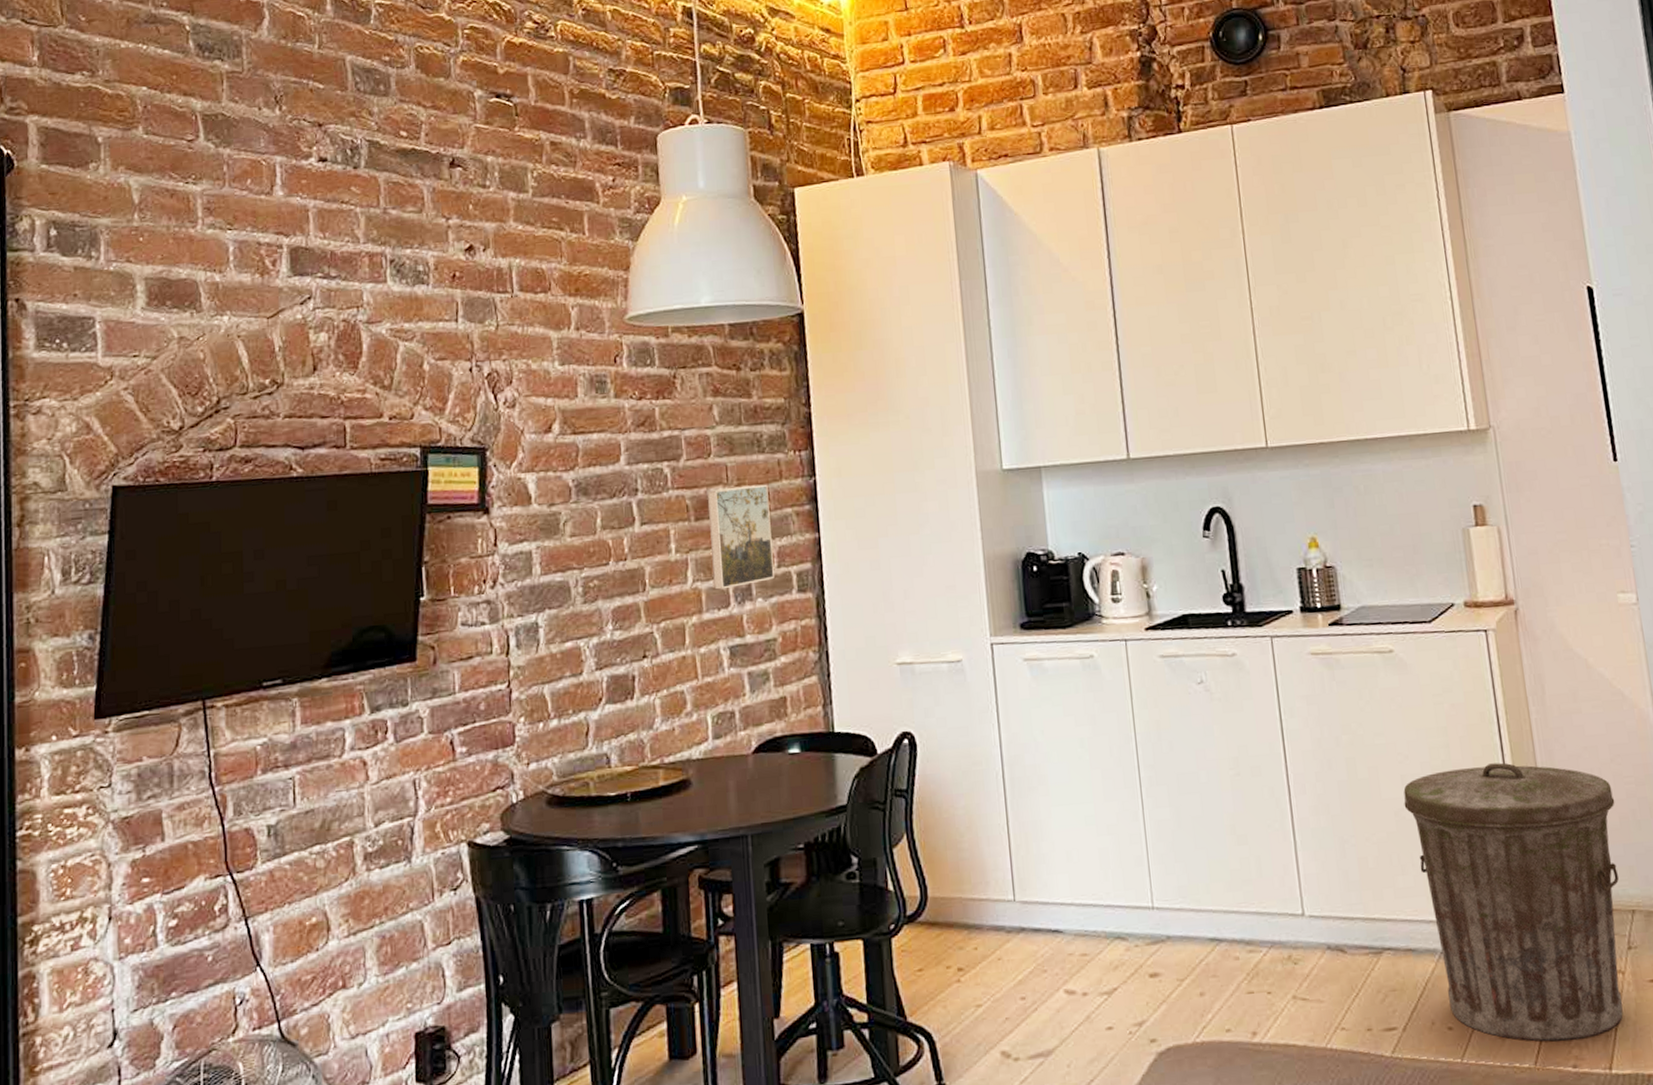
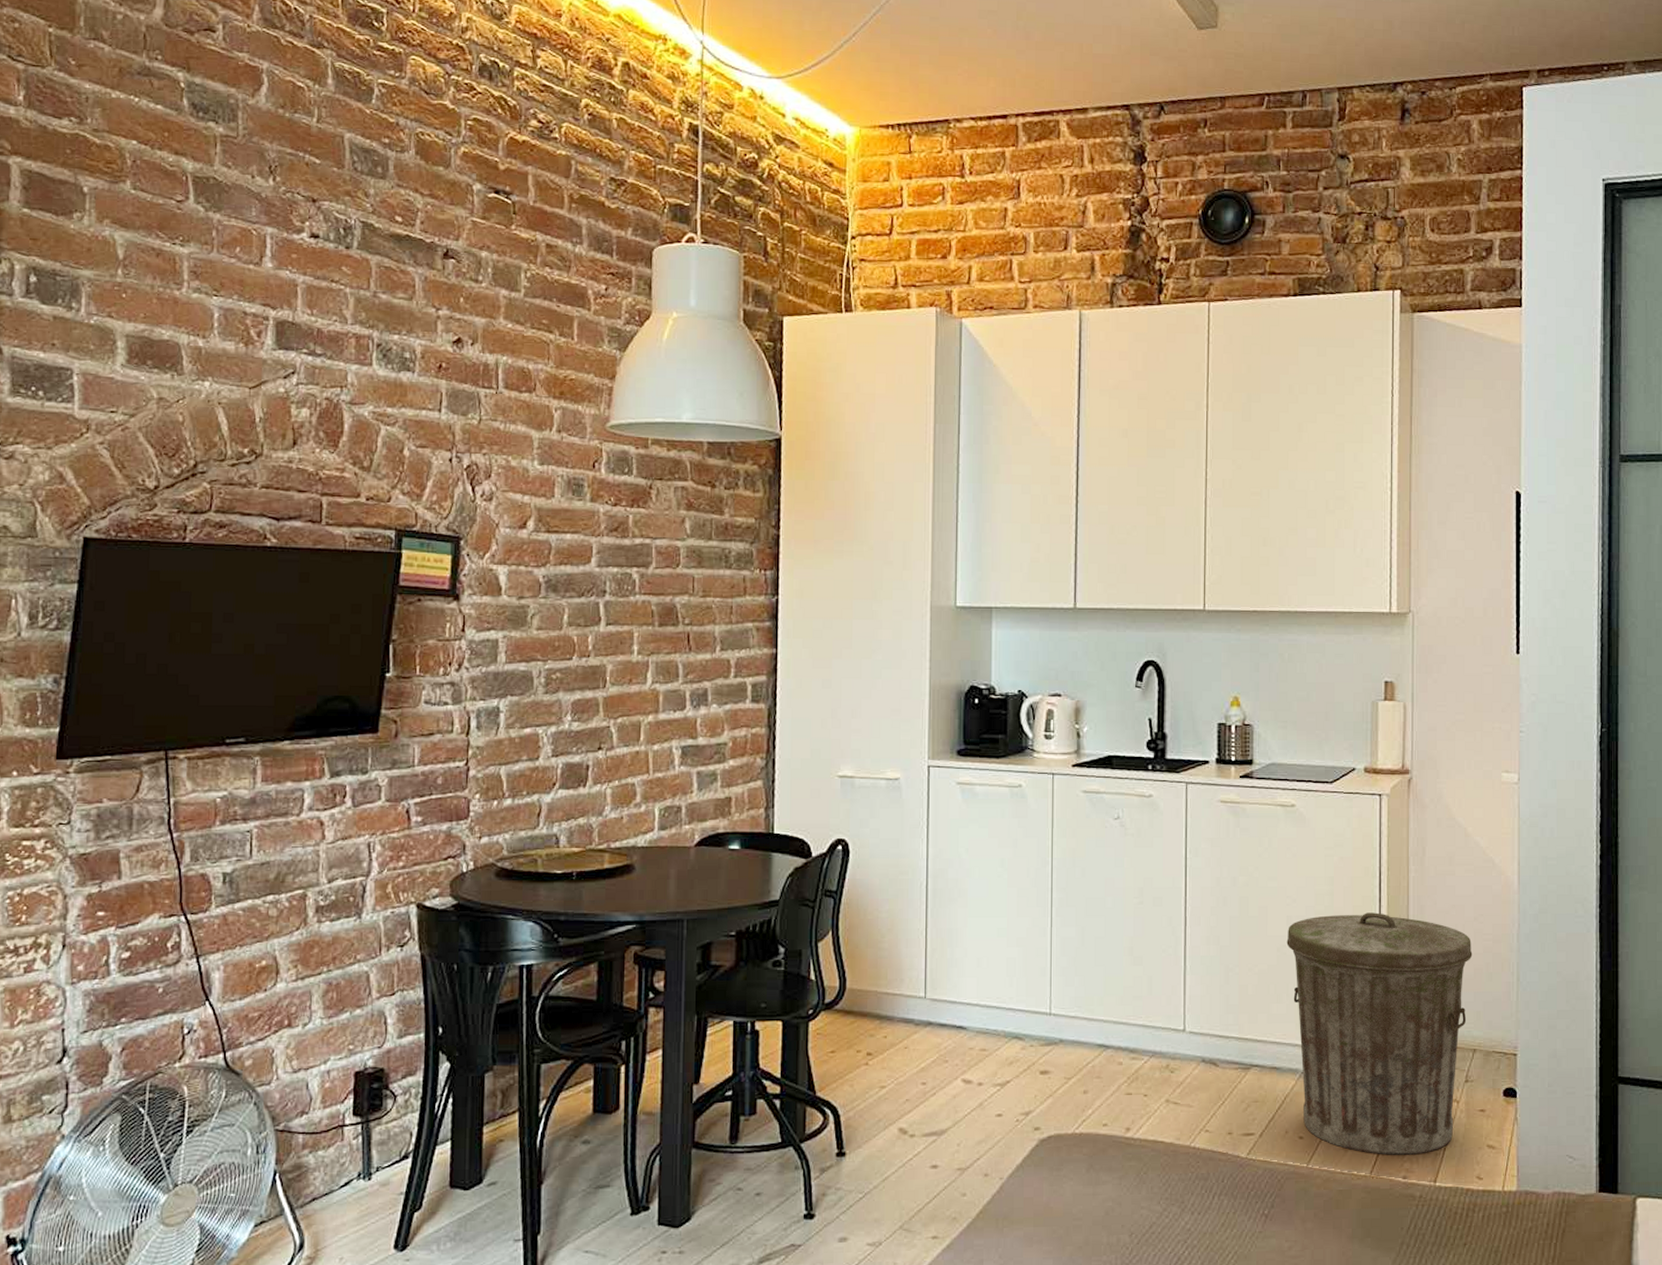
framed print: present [706,484,774,590] -> none [672,598,732,693]

